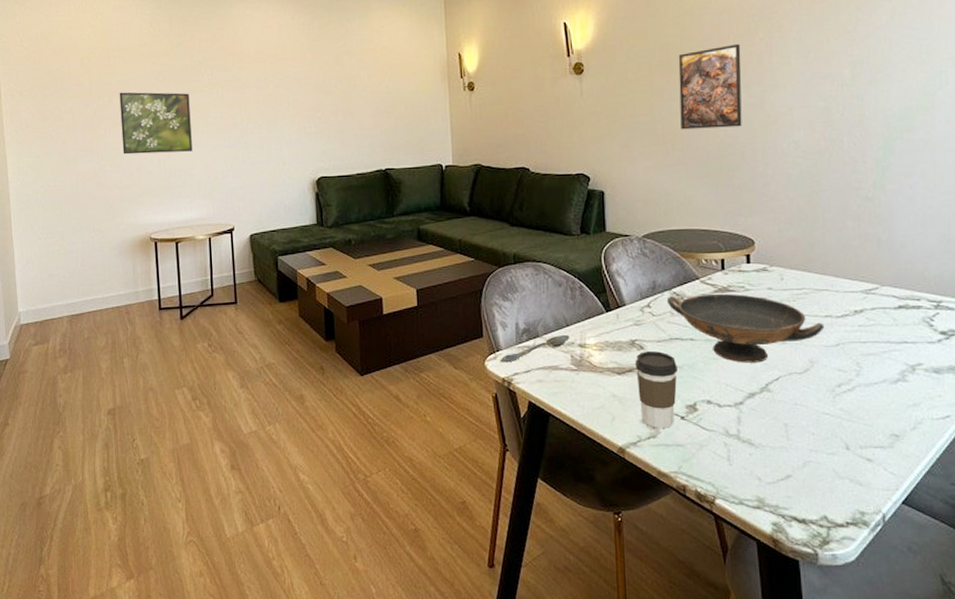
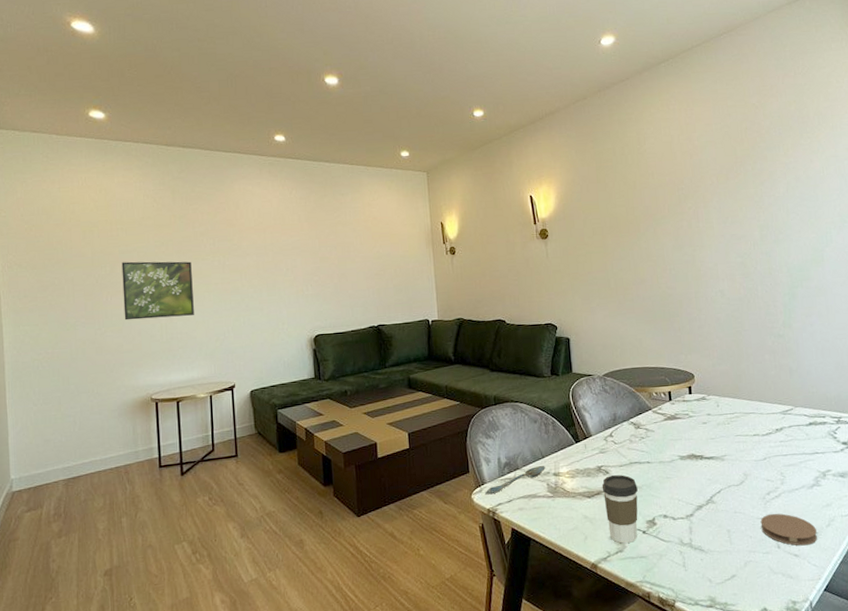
decorative bowl: present [666,293,825,363] -> none [626,420,754,480]
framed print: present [678,44,742,130] -> none [625,212,679,284]
coaster: none [826,409,898,449] -> present [760,513,817,546]

